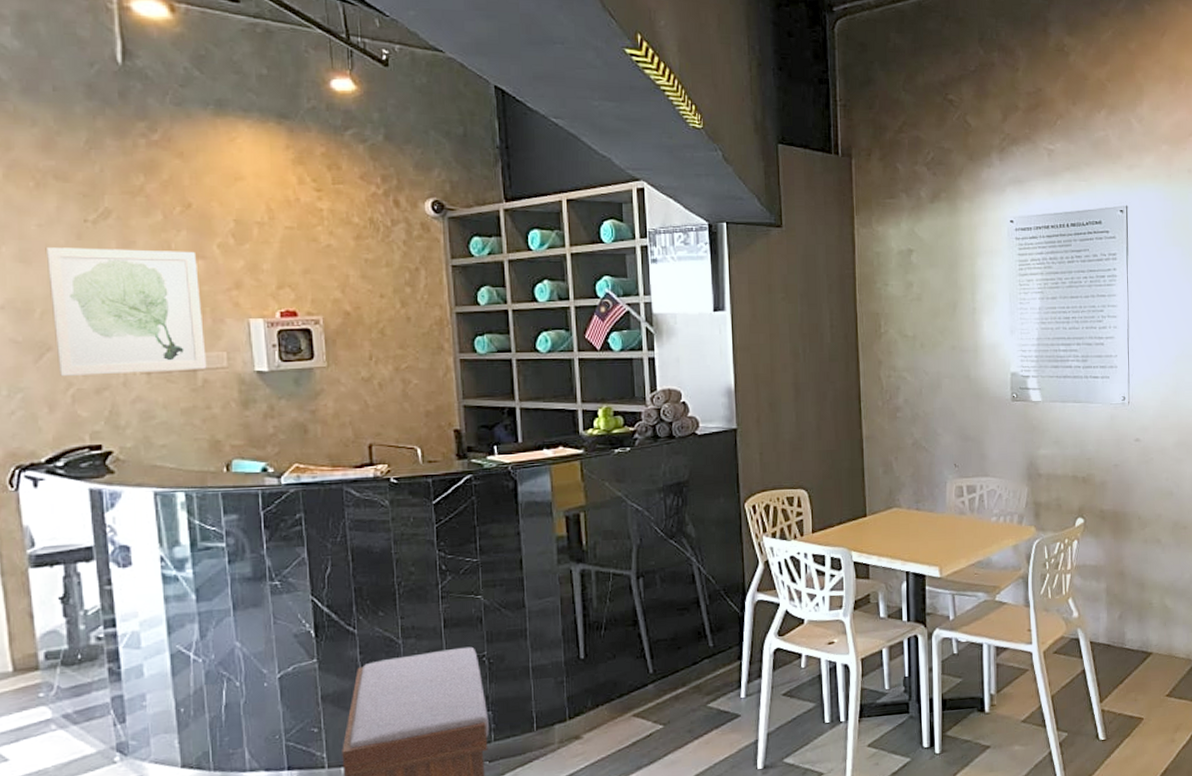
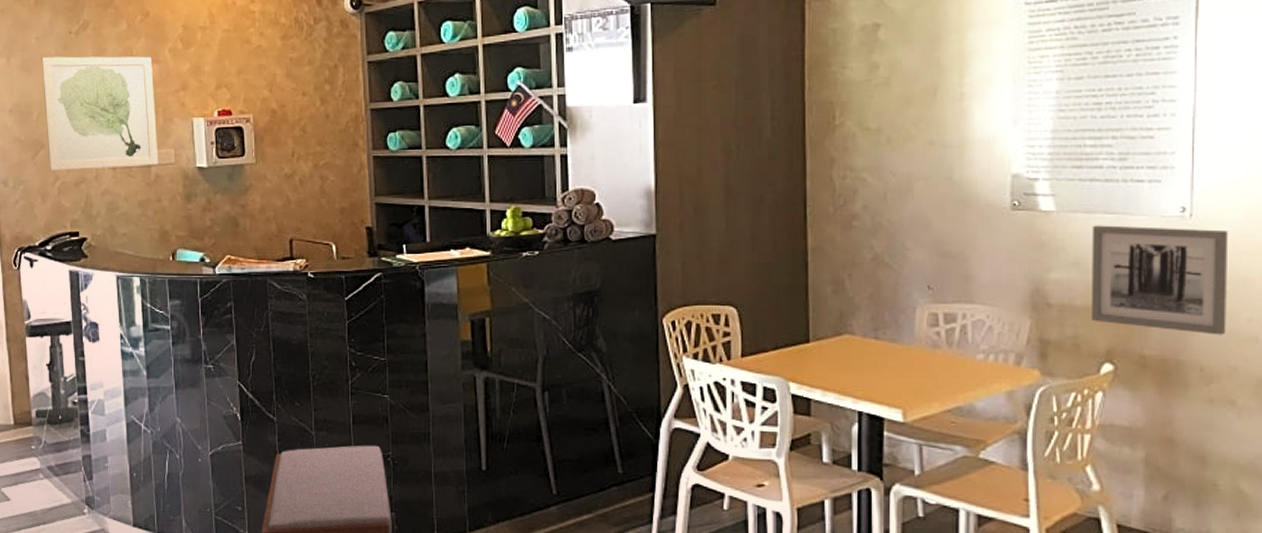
wall art: none [1066,411,1153,492] -> present [1092,225,1229,335]

